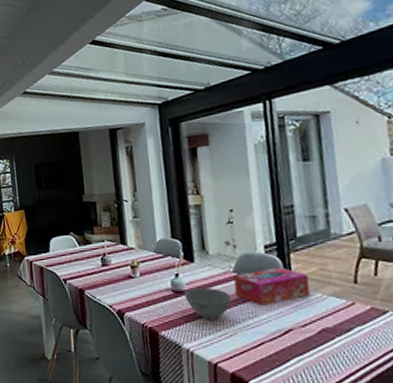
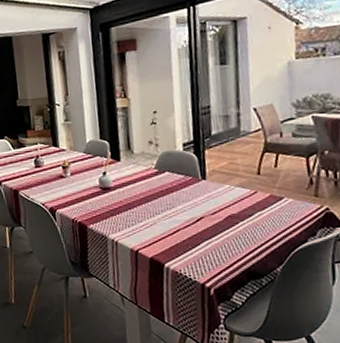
bowl: present [184,287,232,320] -> none [111,183,153,212]
tissue box: present [233,267,310,306] -> none [155,162,220,198]

